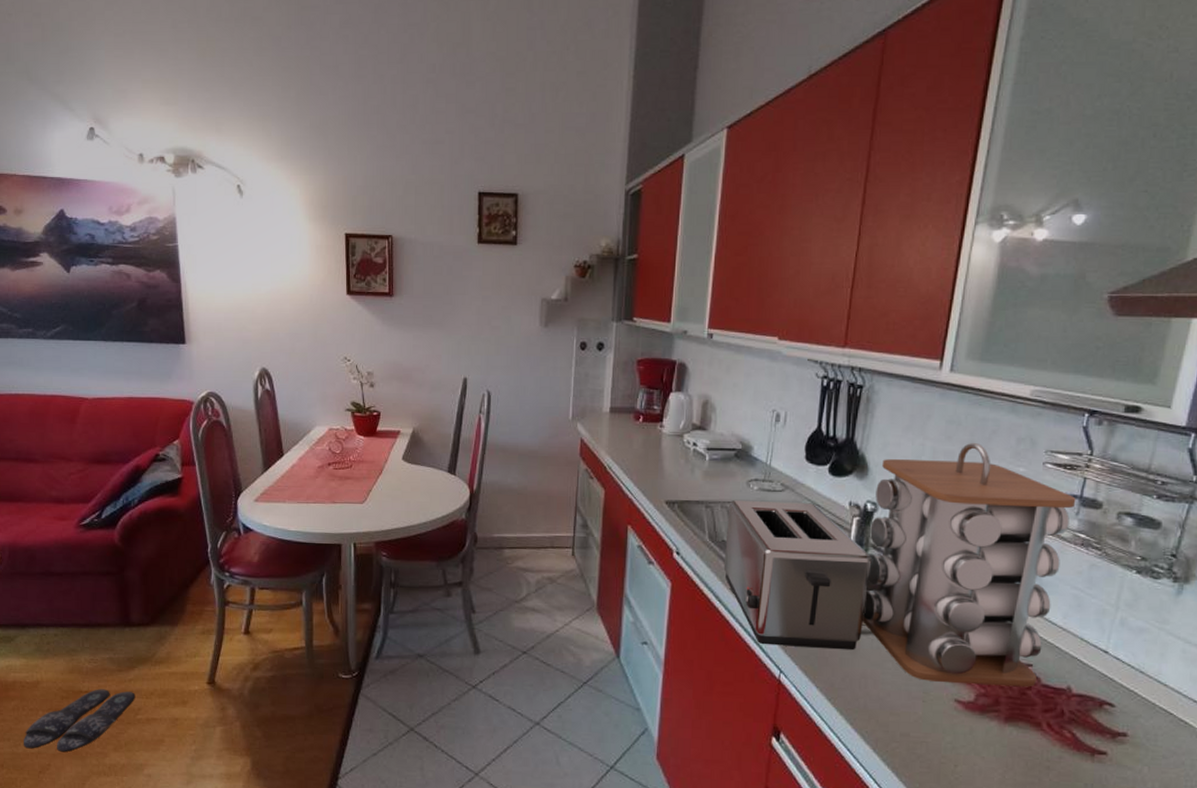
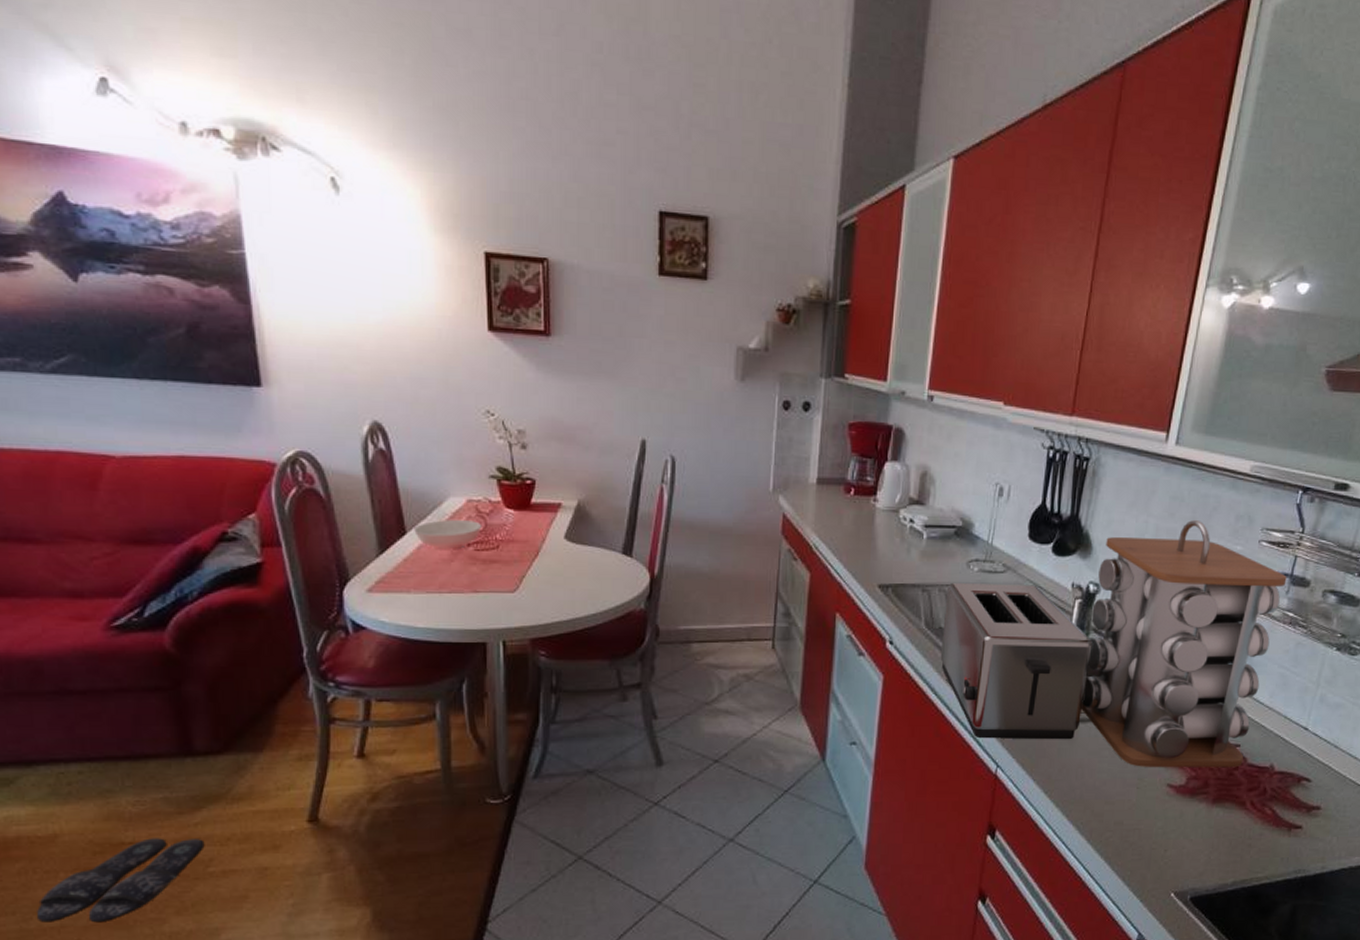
bowl: none [289,444,340,469] -> present [414,519,482,550]

